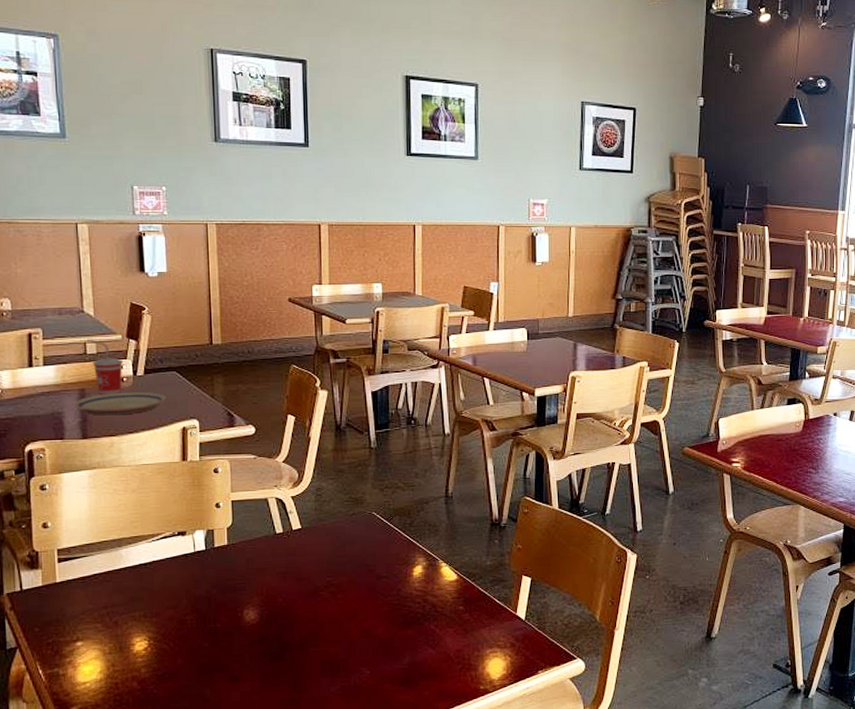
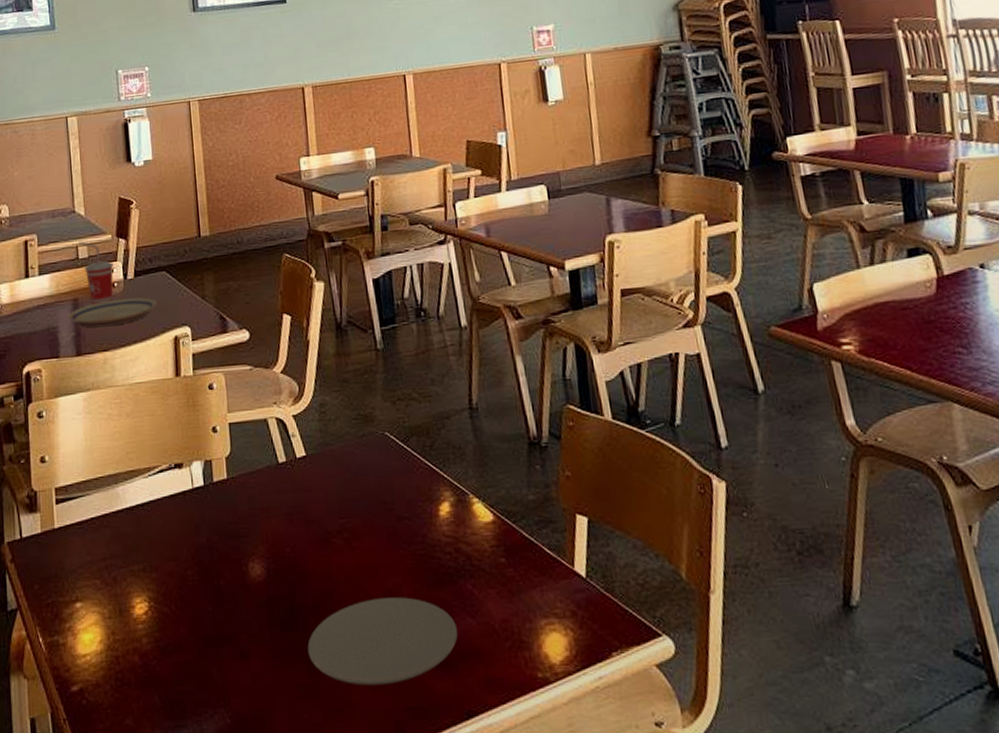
plate: none [292,634,419,699] -> present [307,597,458,687]

